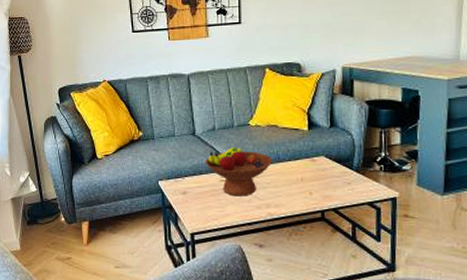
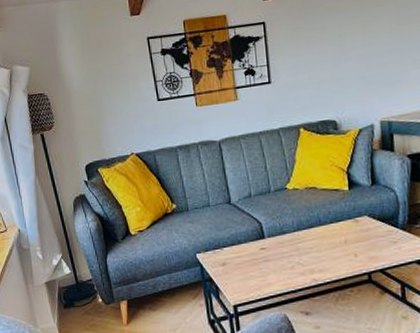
fruit bowl: present [205,146,273,197] -> none [243,212,314,264]

